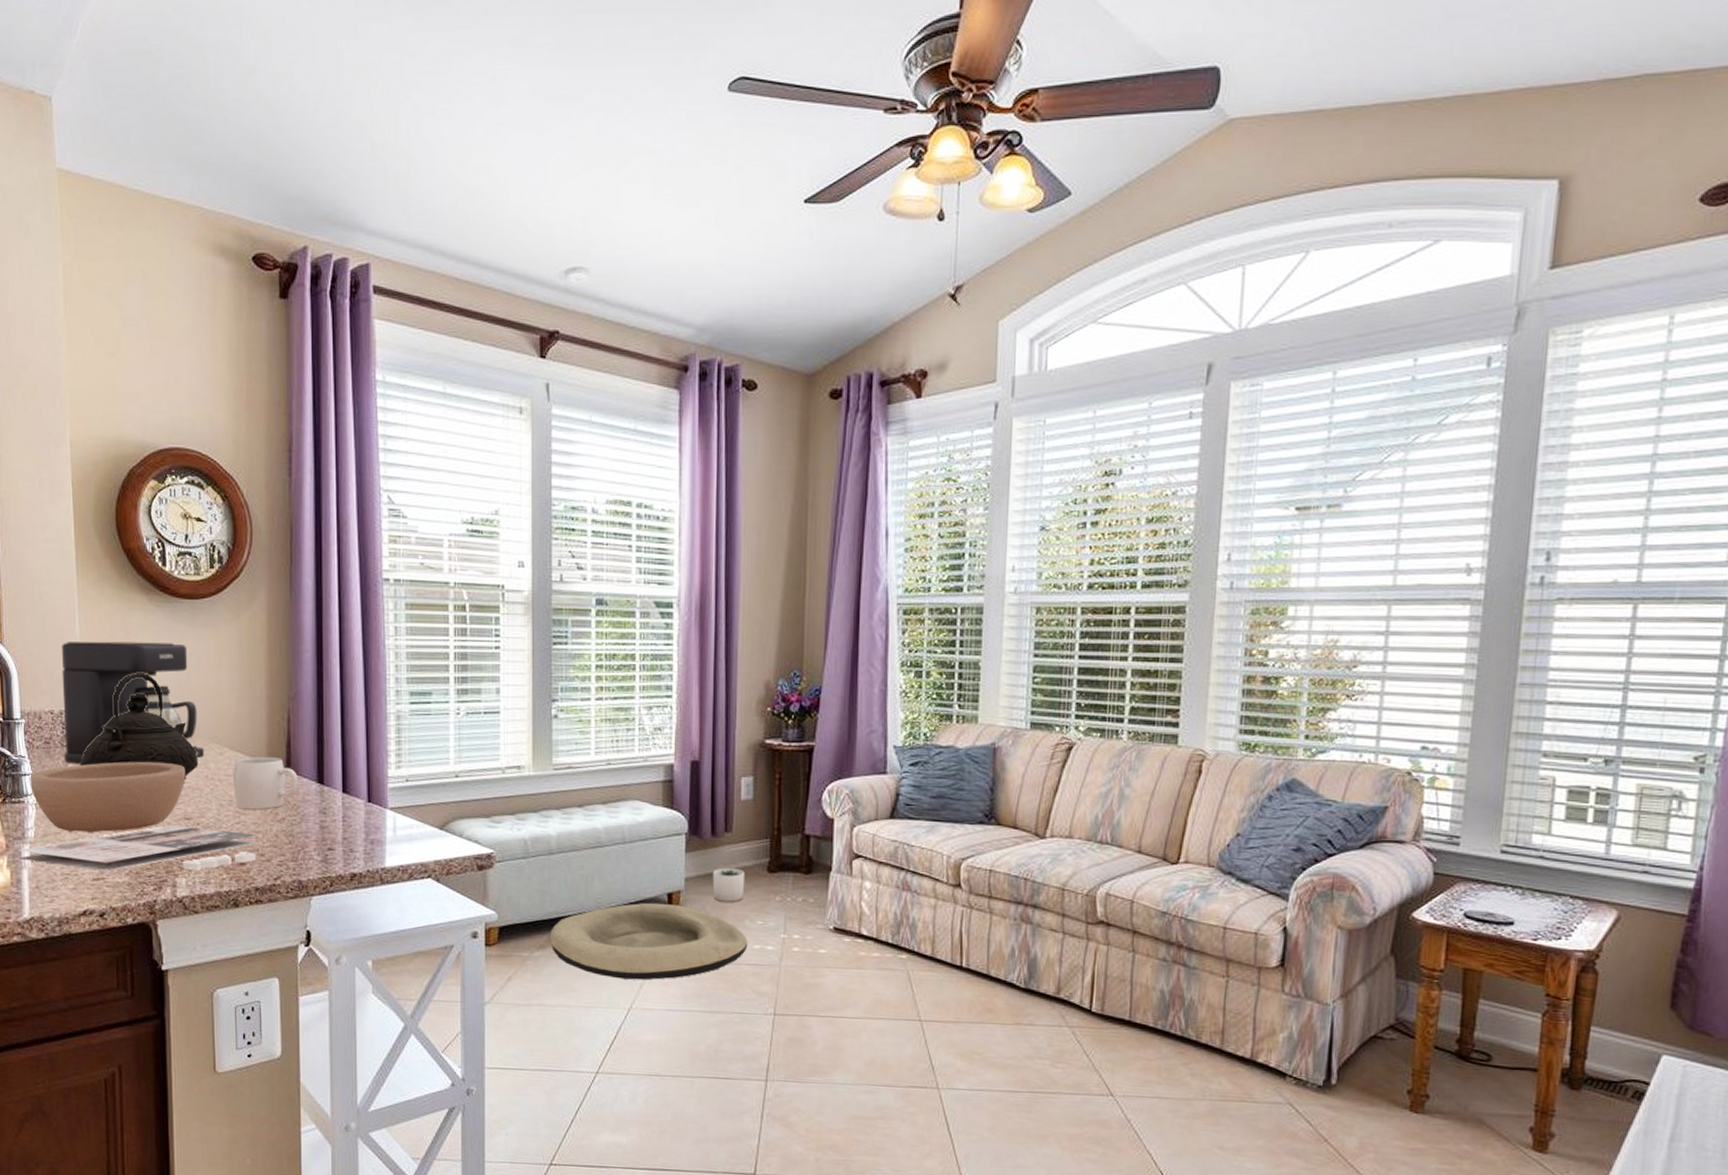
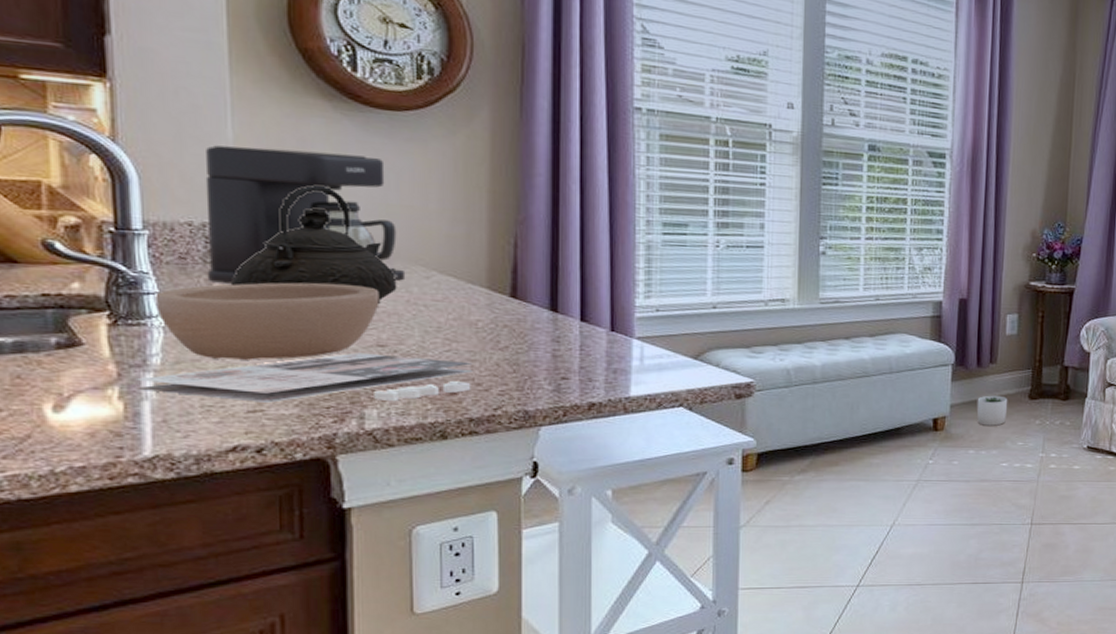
mug: present [233,757,298,810] -> none [443,282,526,338]
dog bed: present [549,902,748,980] -> none [811,427,1009,499]

